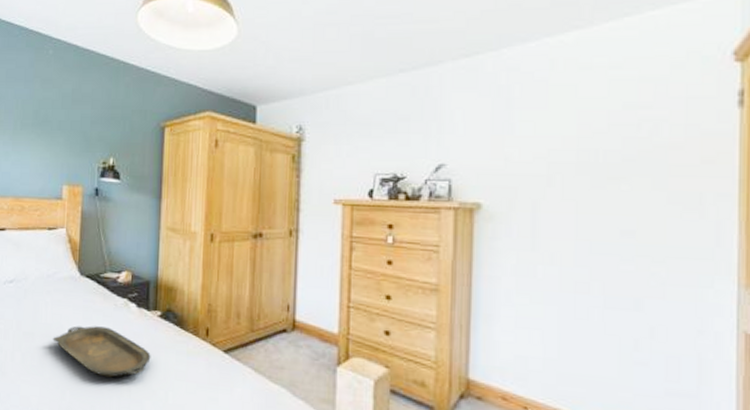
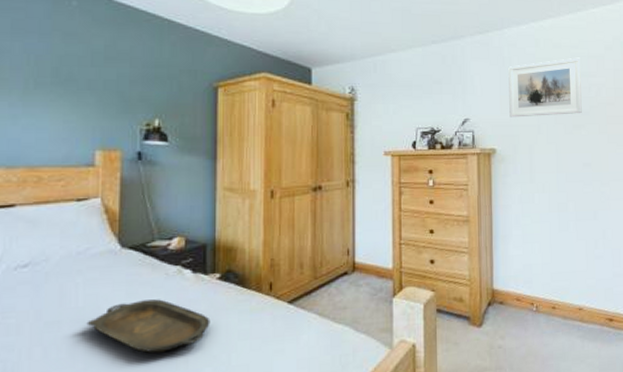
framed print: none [504,82,625,164] -> present [508,57,582,117]

